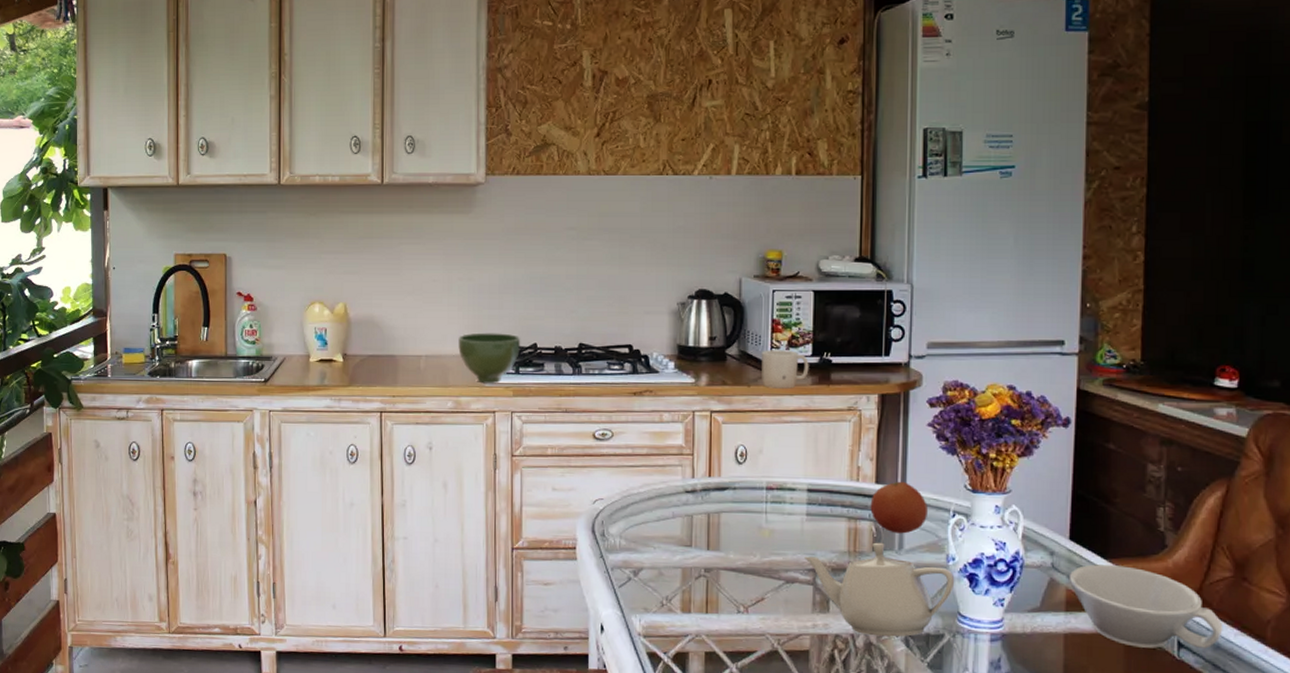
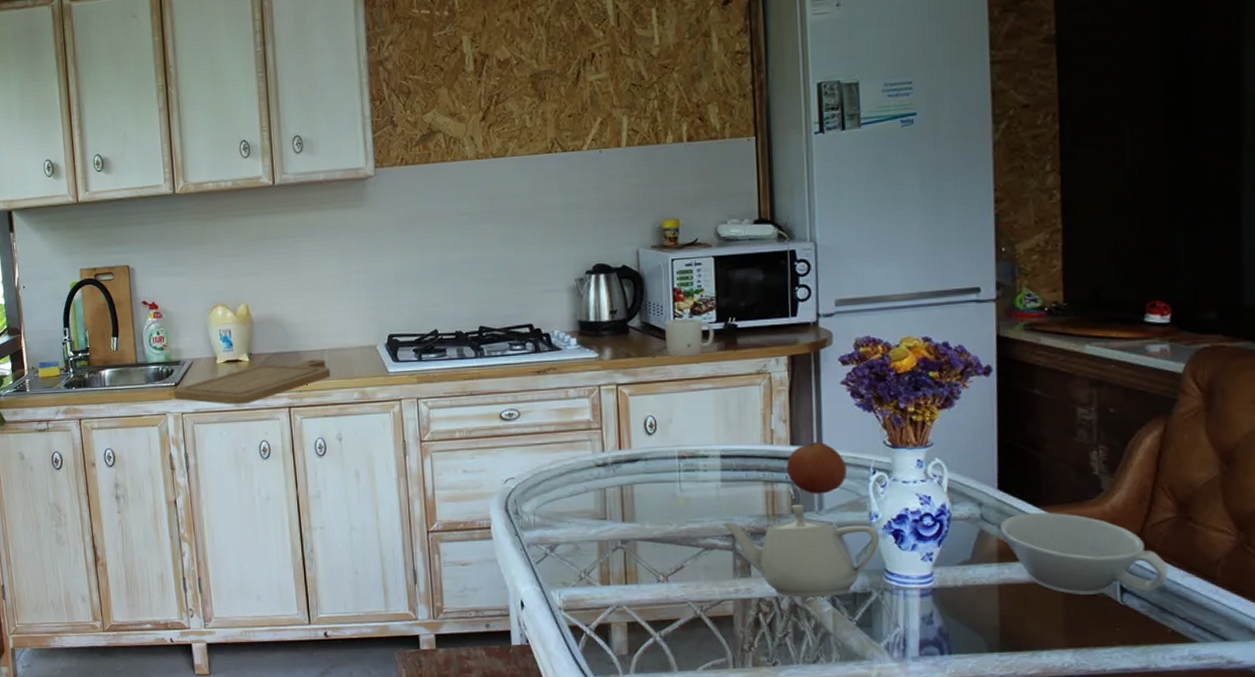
chopping board: none [262,364,425,406] -> present [173,359,330,405]
bowl: present [458,332,521,384] -> none [359,322,422,373]

